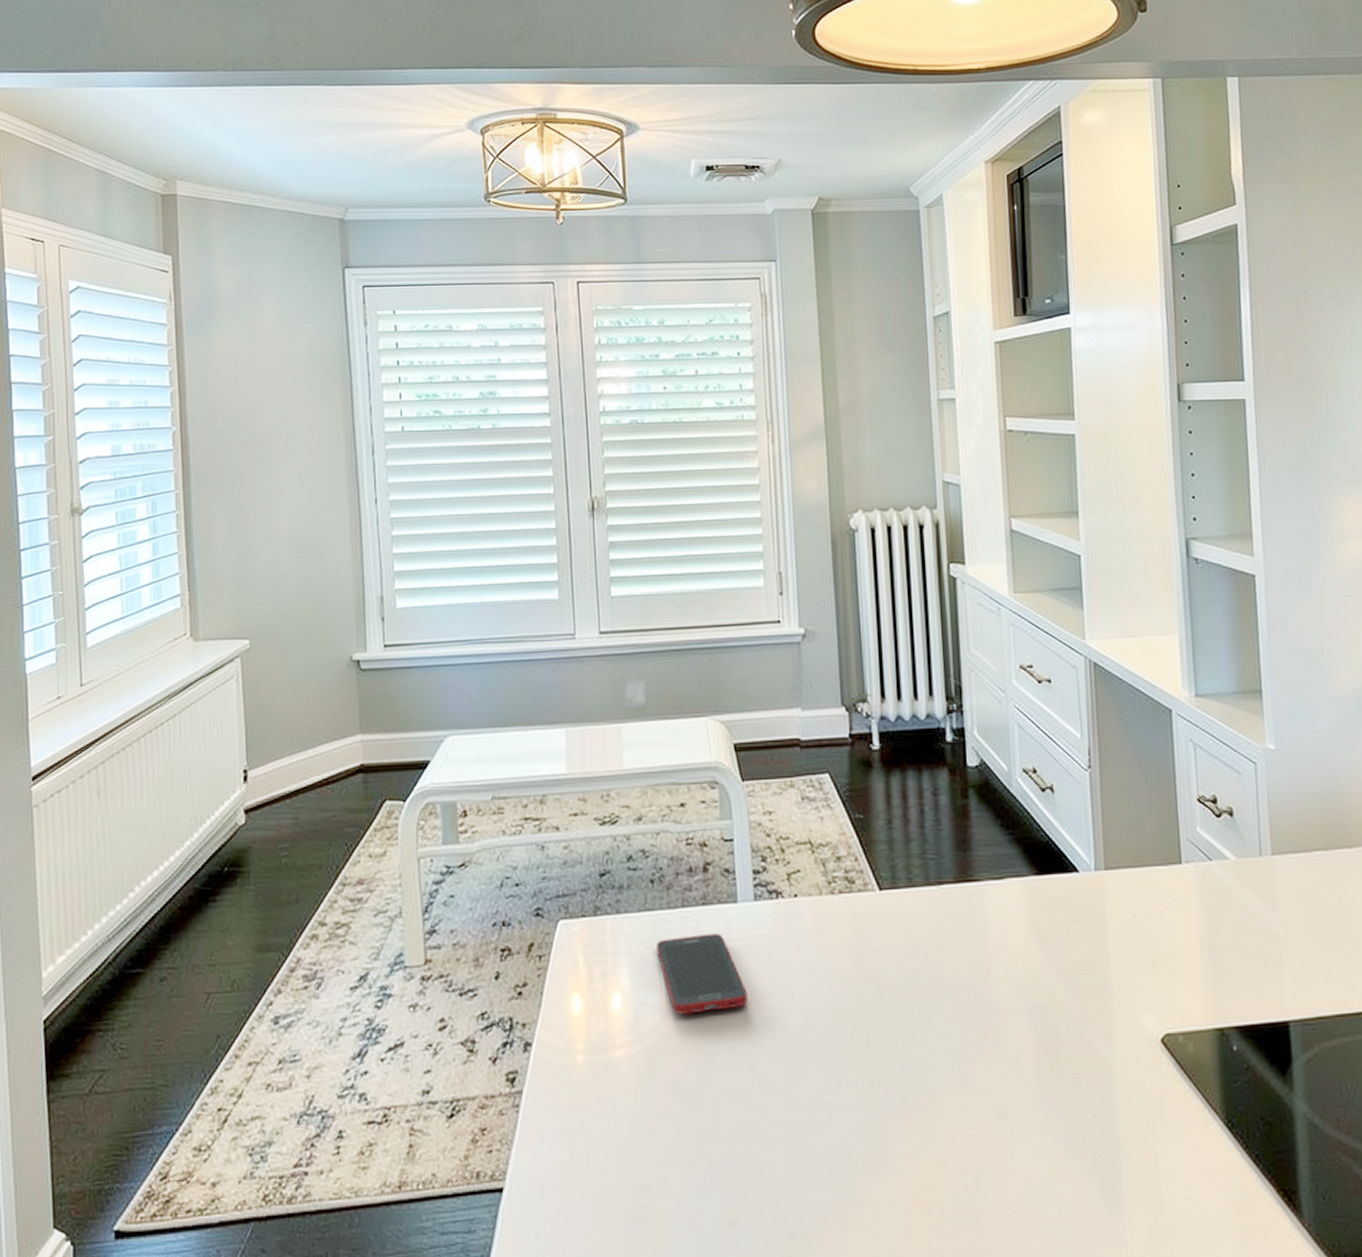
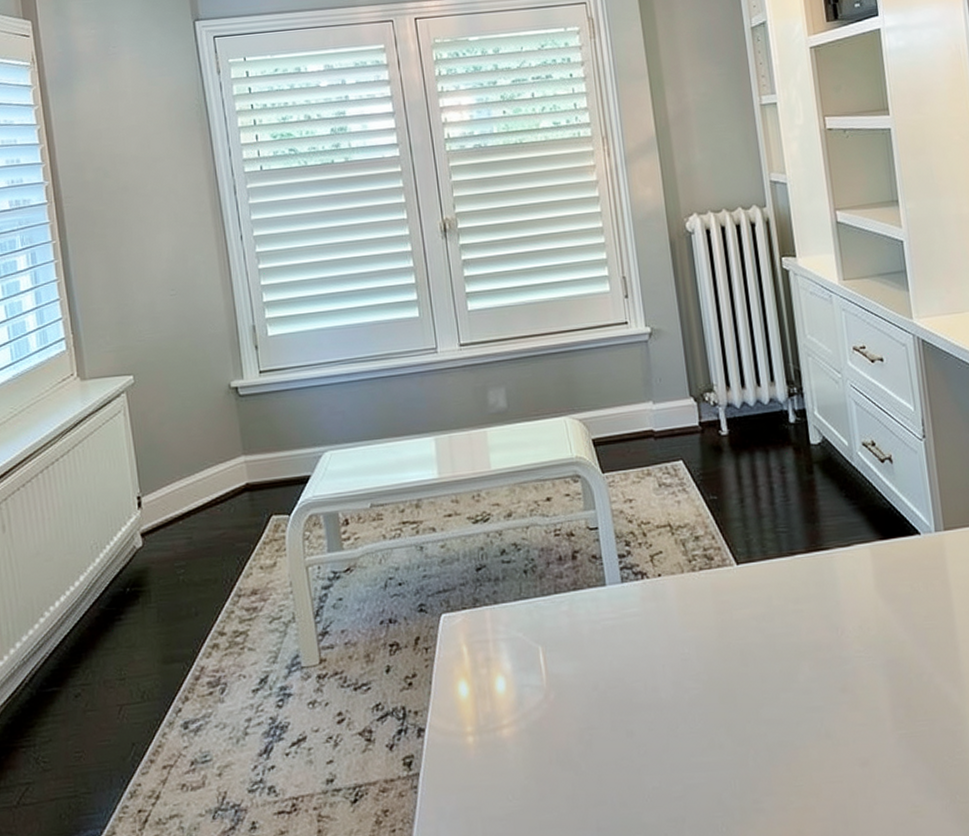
cell phone: present [657,933,748,1015] -> none [534,615,622,693]

